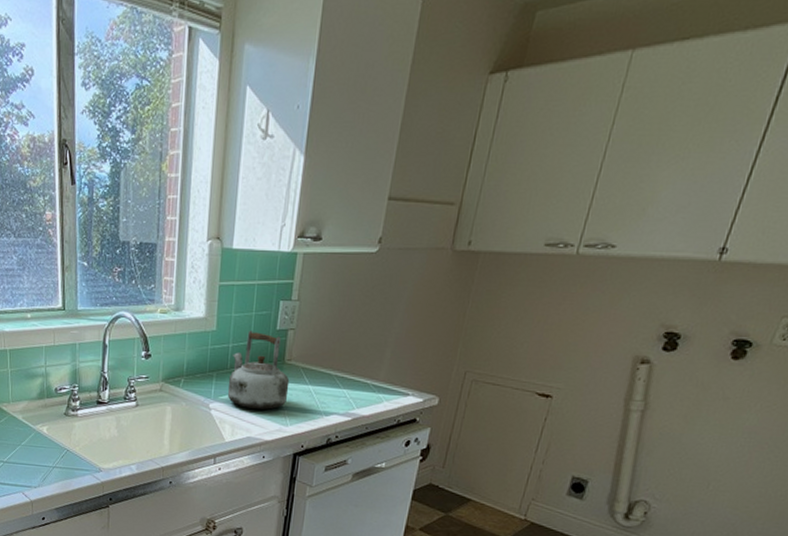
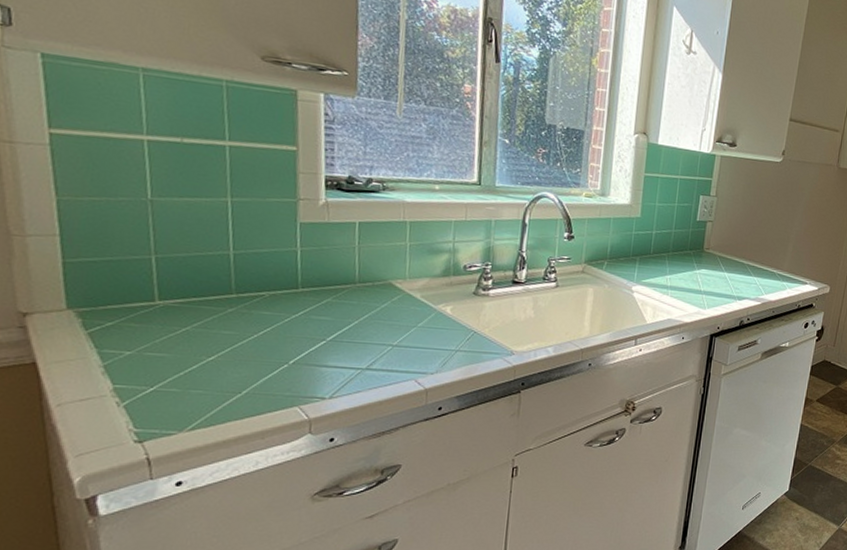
kettle: present [227,330,290,410] -> none [649,220,708,294]

